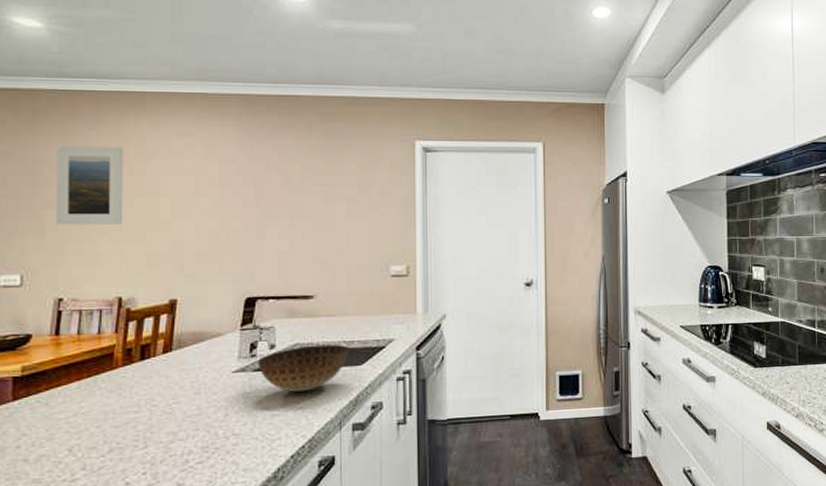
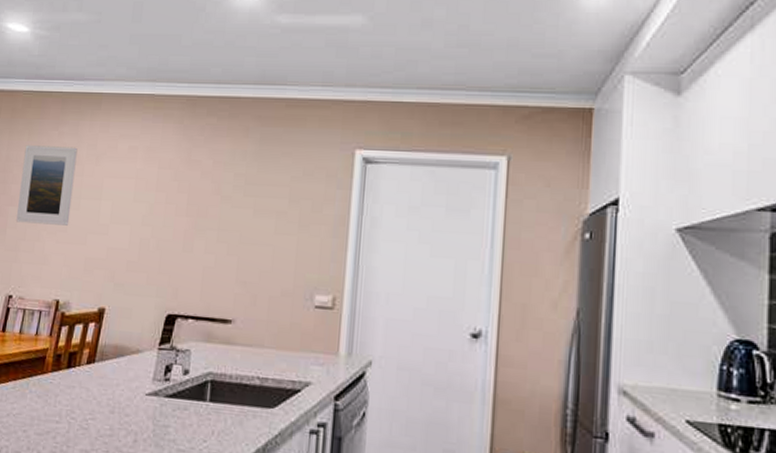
bowl: present [257,344,349,392] -> none [170,376,262,429]

